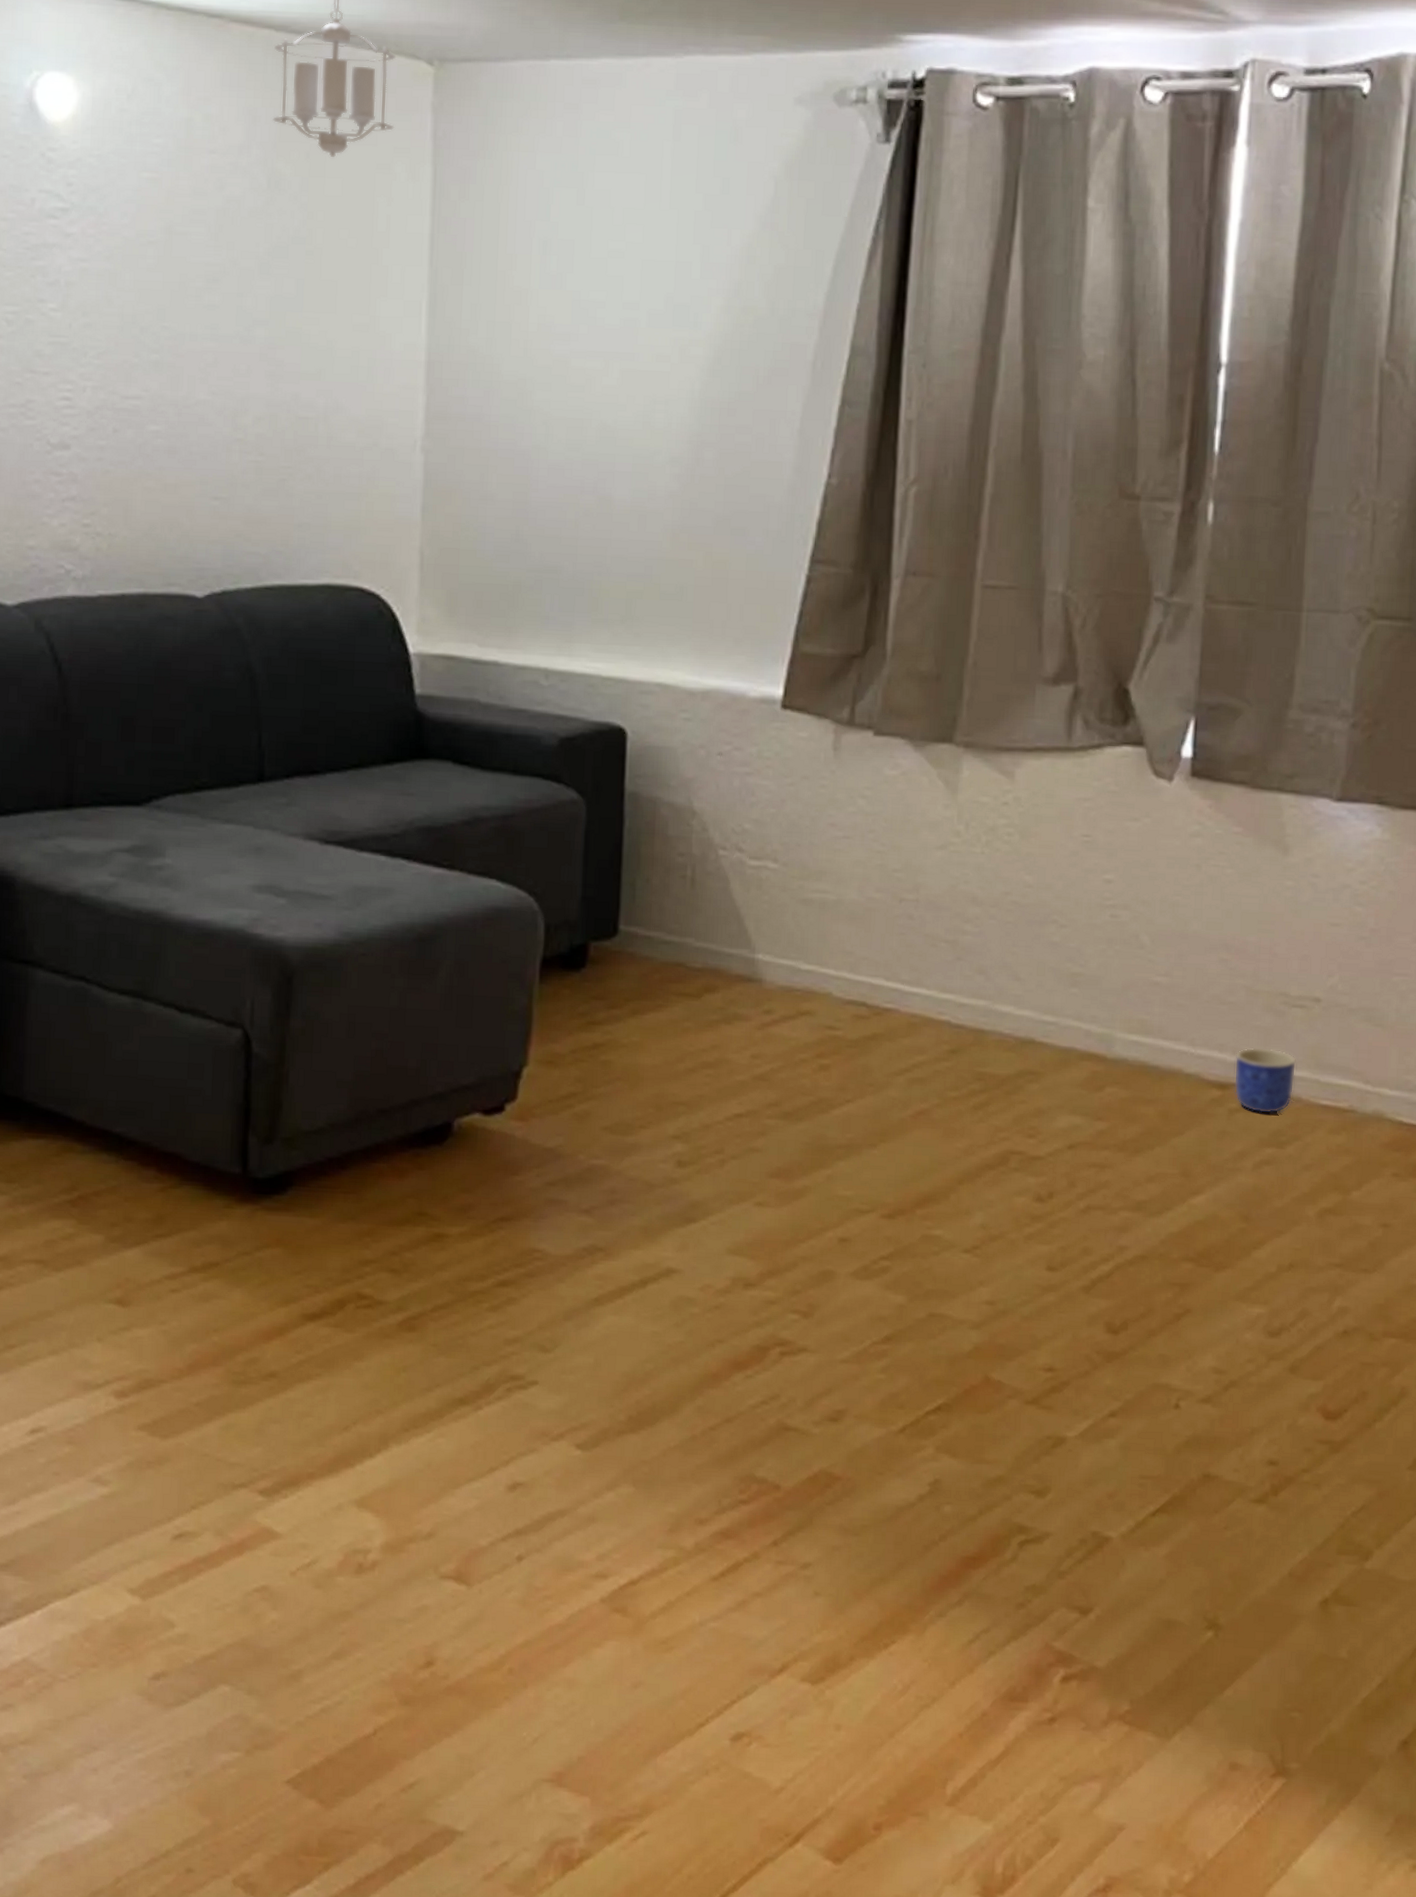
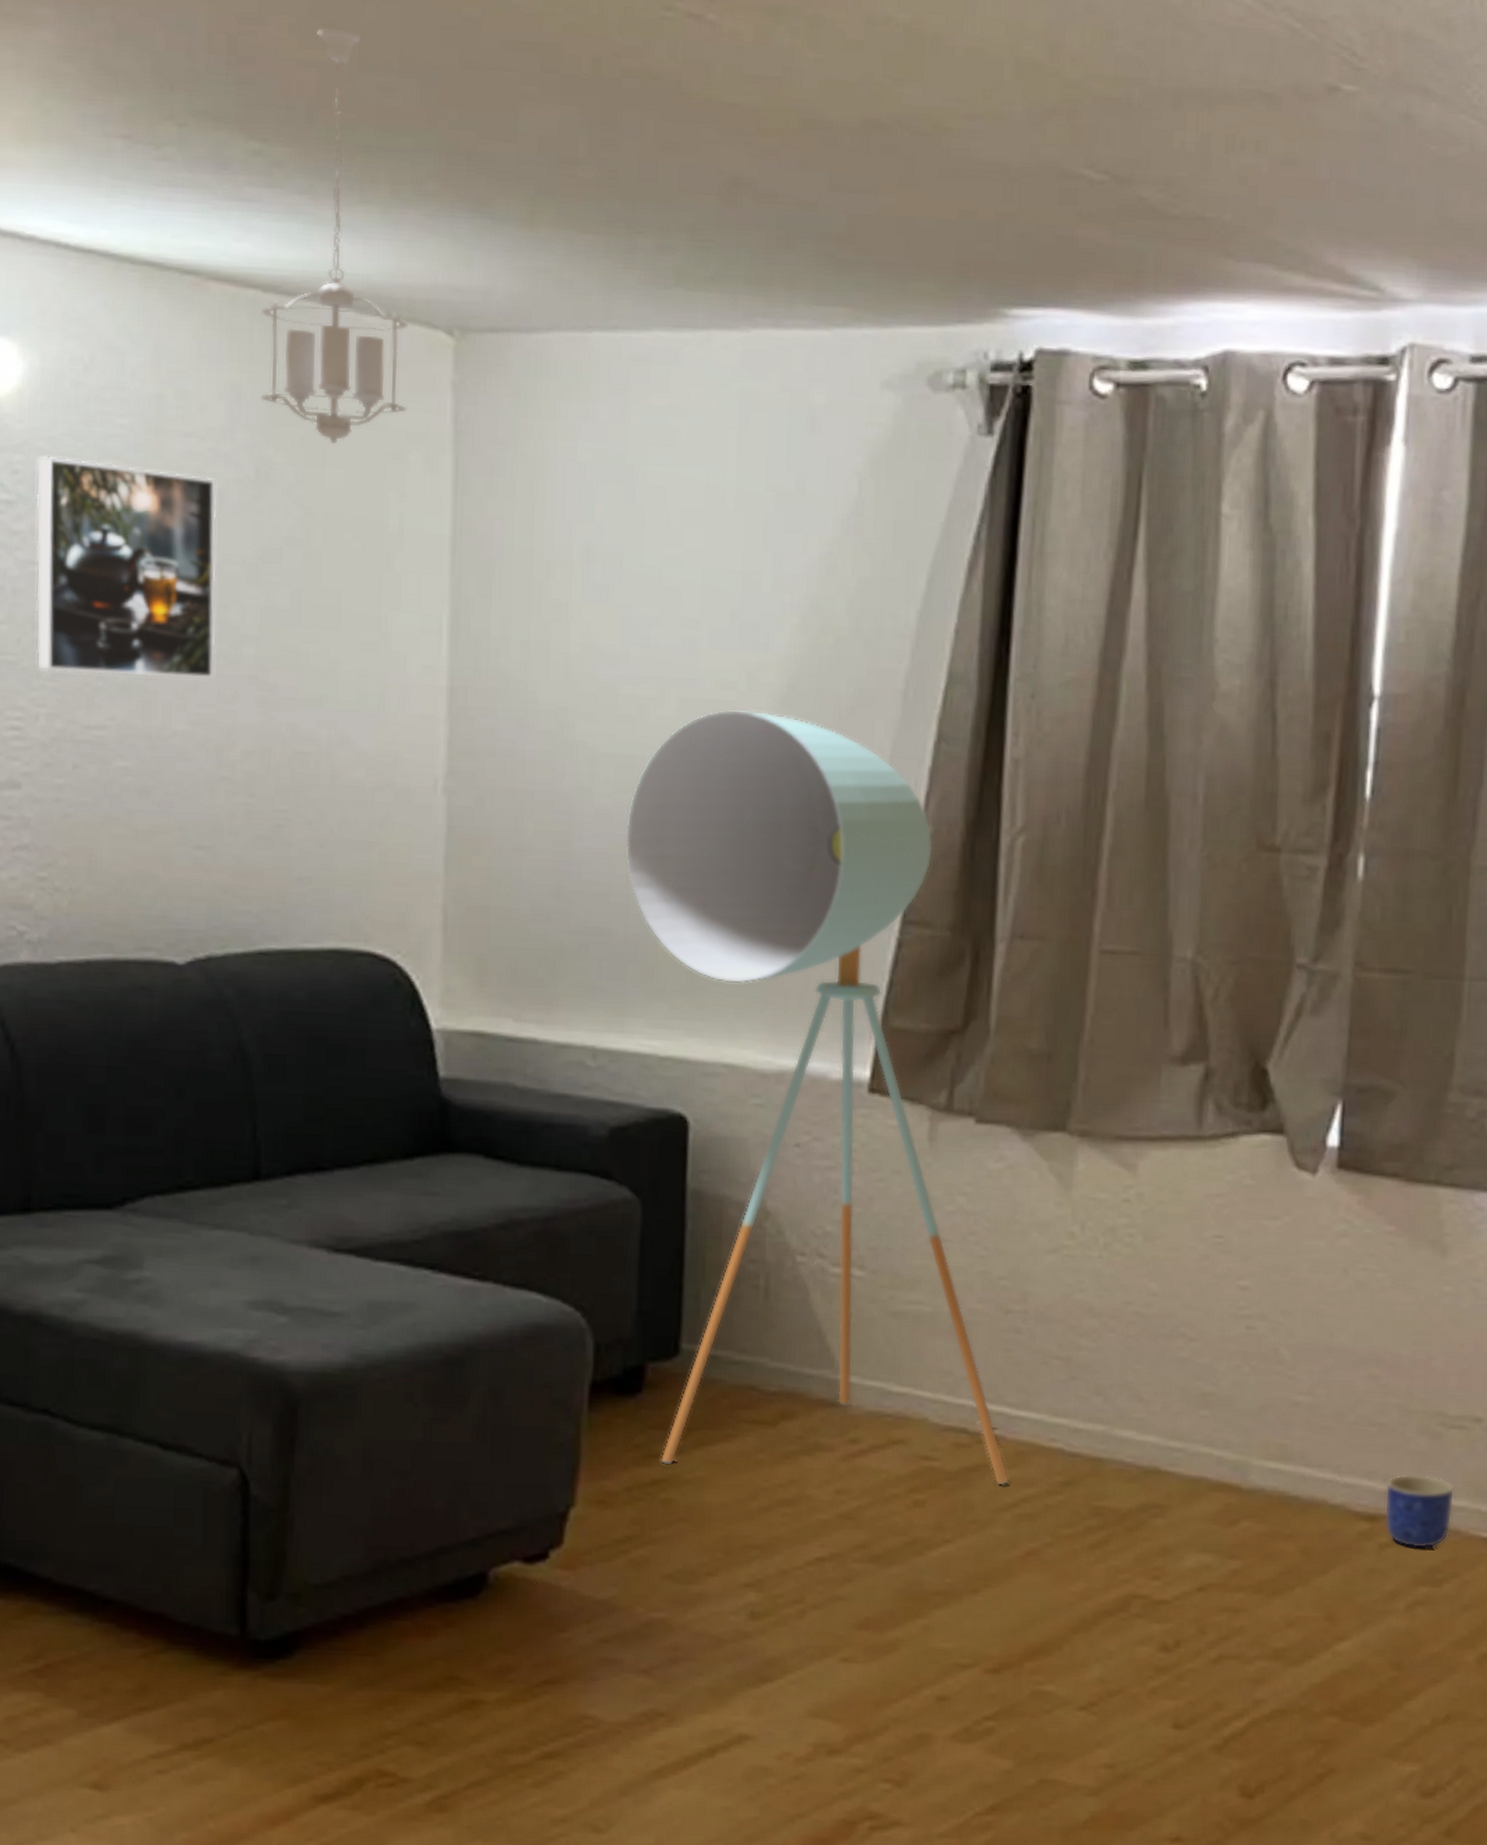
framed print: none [84,170,236,356] -> present [35,455,217,679]
floor lamp: none [574,378,902,1053] -> present [625,709,1009,1486]

